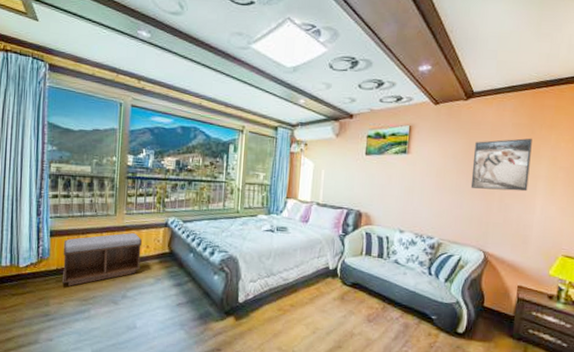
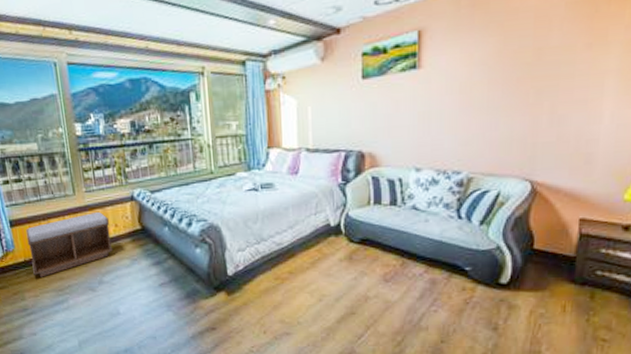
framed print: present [470,138,532,192] -> none [508,18,596,101]

